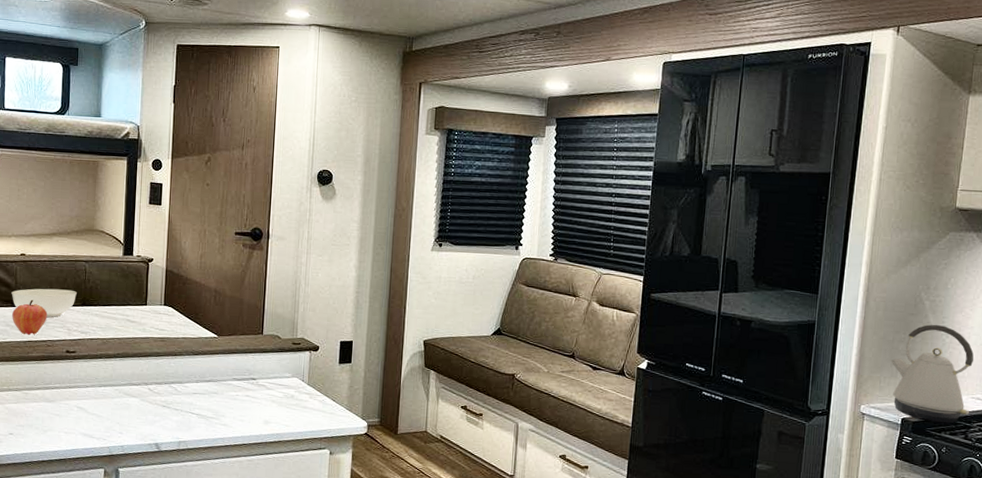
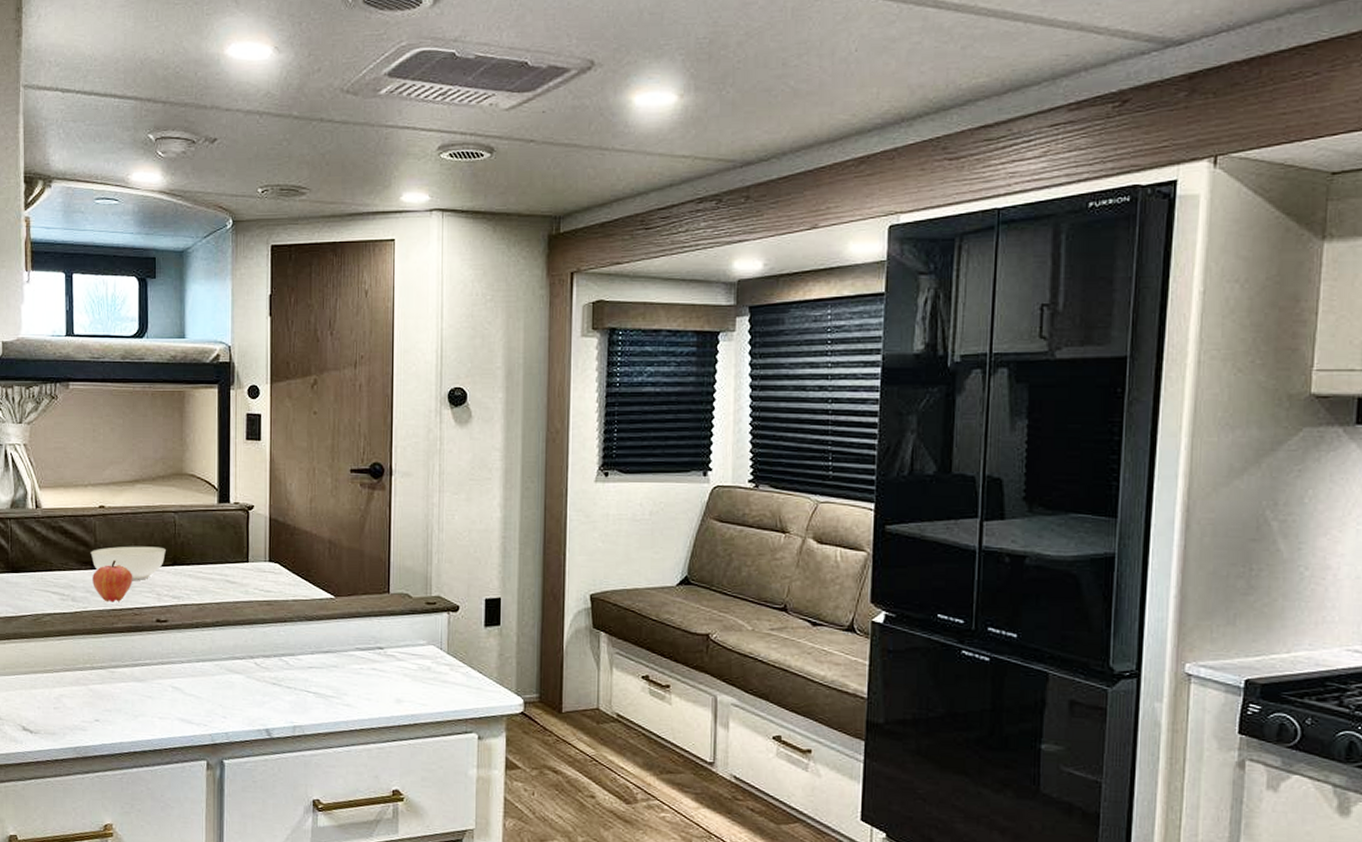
kettle: present [891,324,974,424] -> none [1225,552,1348,686]

